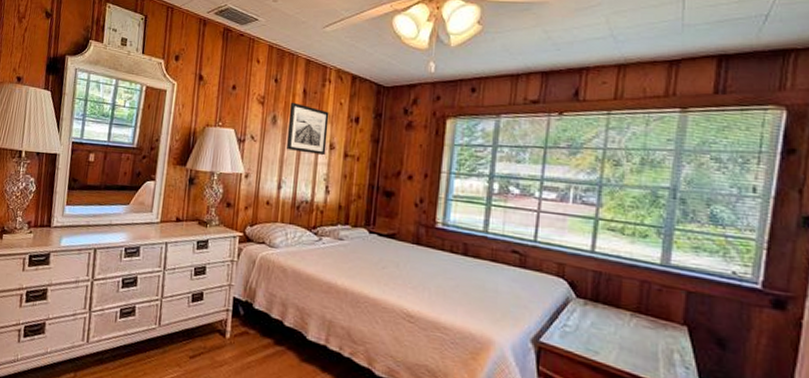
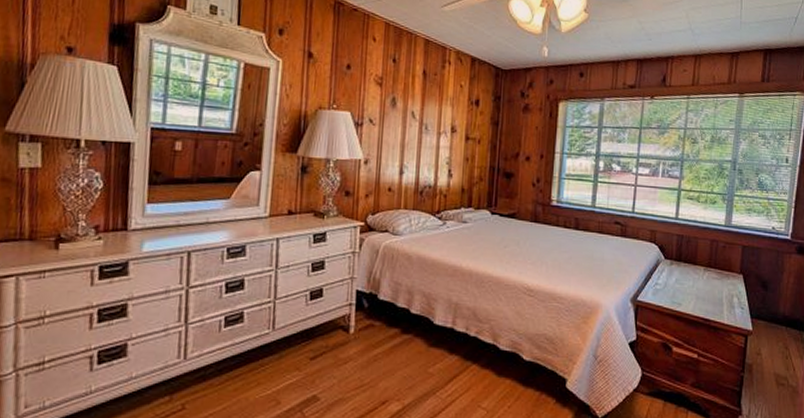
wall art: present [287,102,329,156] -> none [408,83,450,139]

